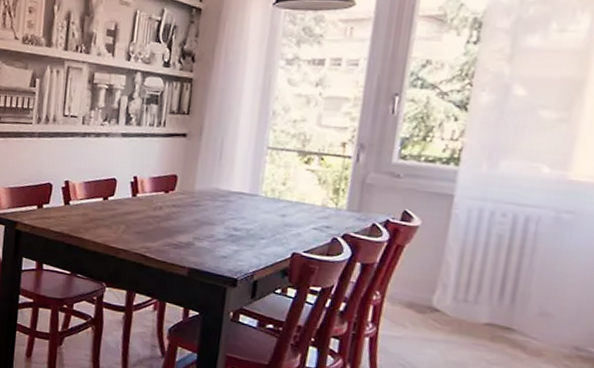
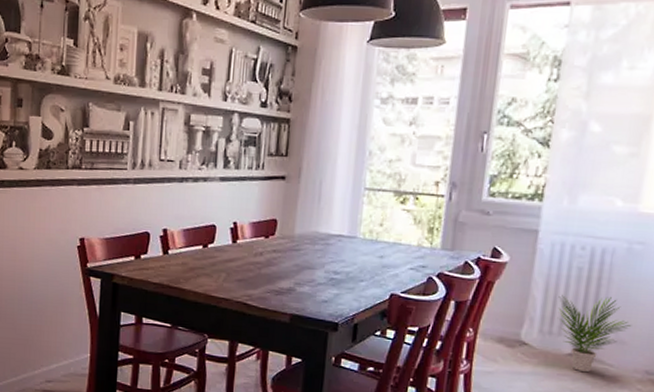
potted plant: none [473,262,559,344] -> present [557,295,632,373]

